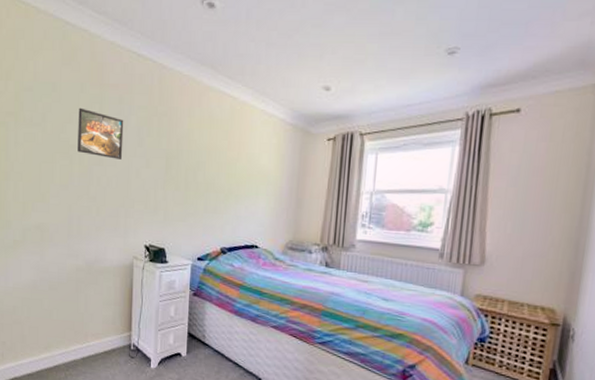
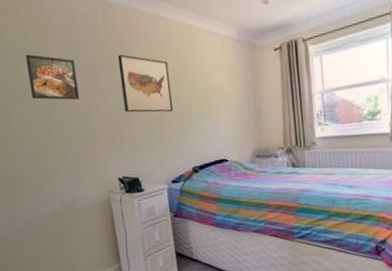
wall art: none [164,121,215,186] -> present [117,54,173,113]

